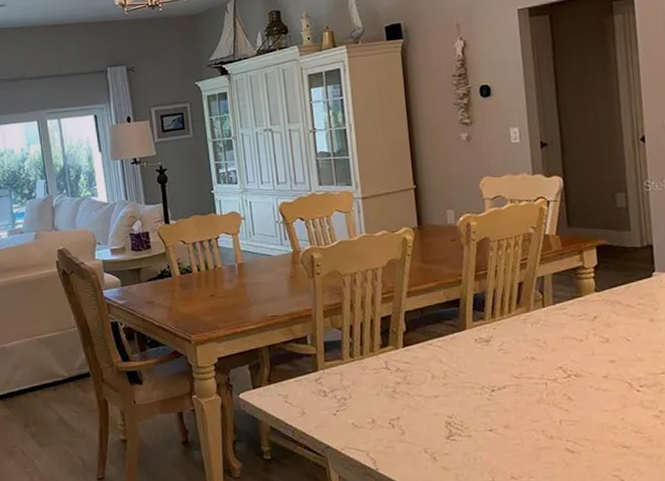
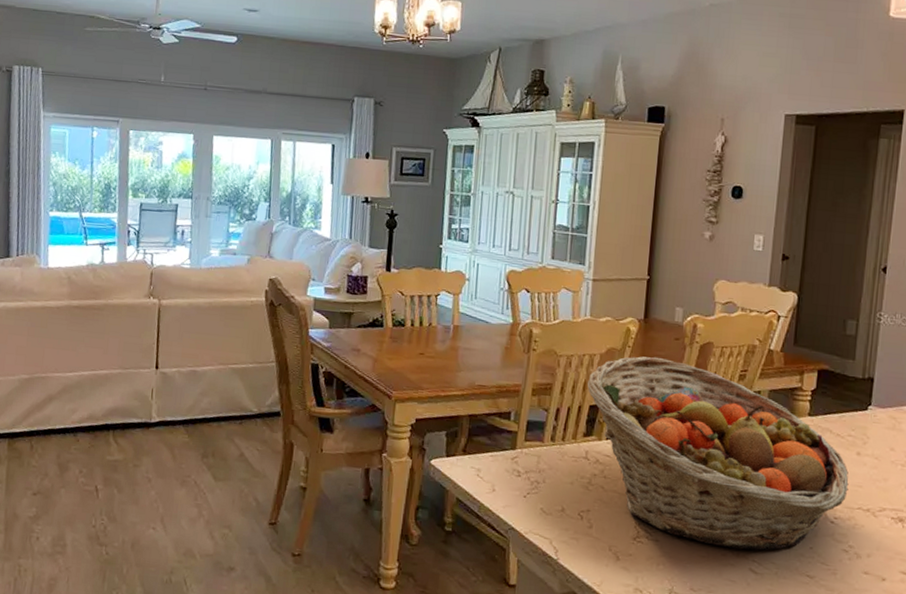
fruit basket: none [374,260,648,432] -> present [587,356,849,550]

